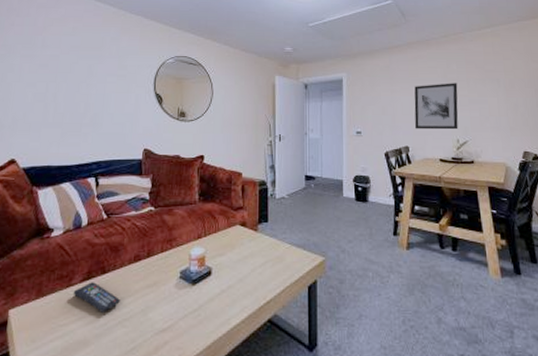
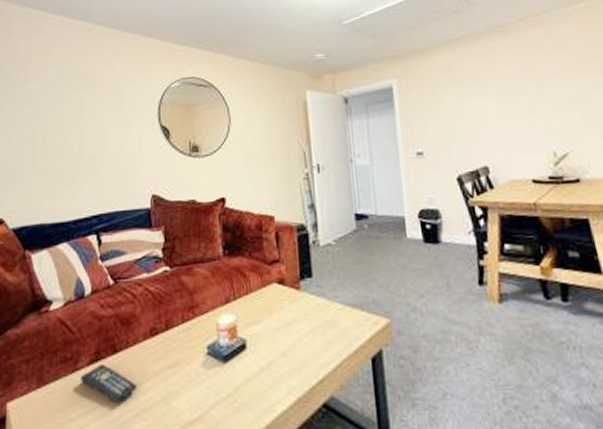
wall art: present [414,83,459,130] -> none [488,78,554,143]

